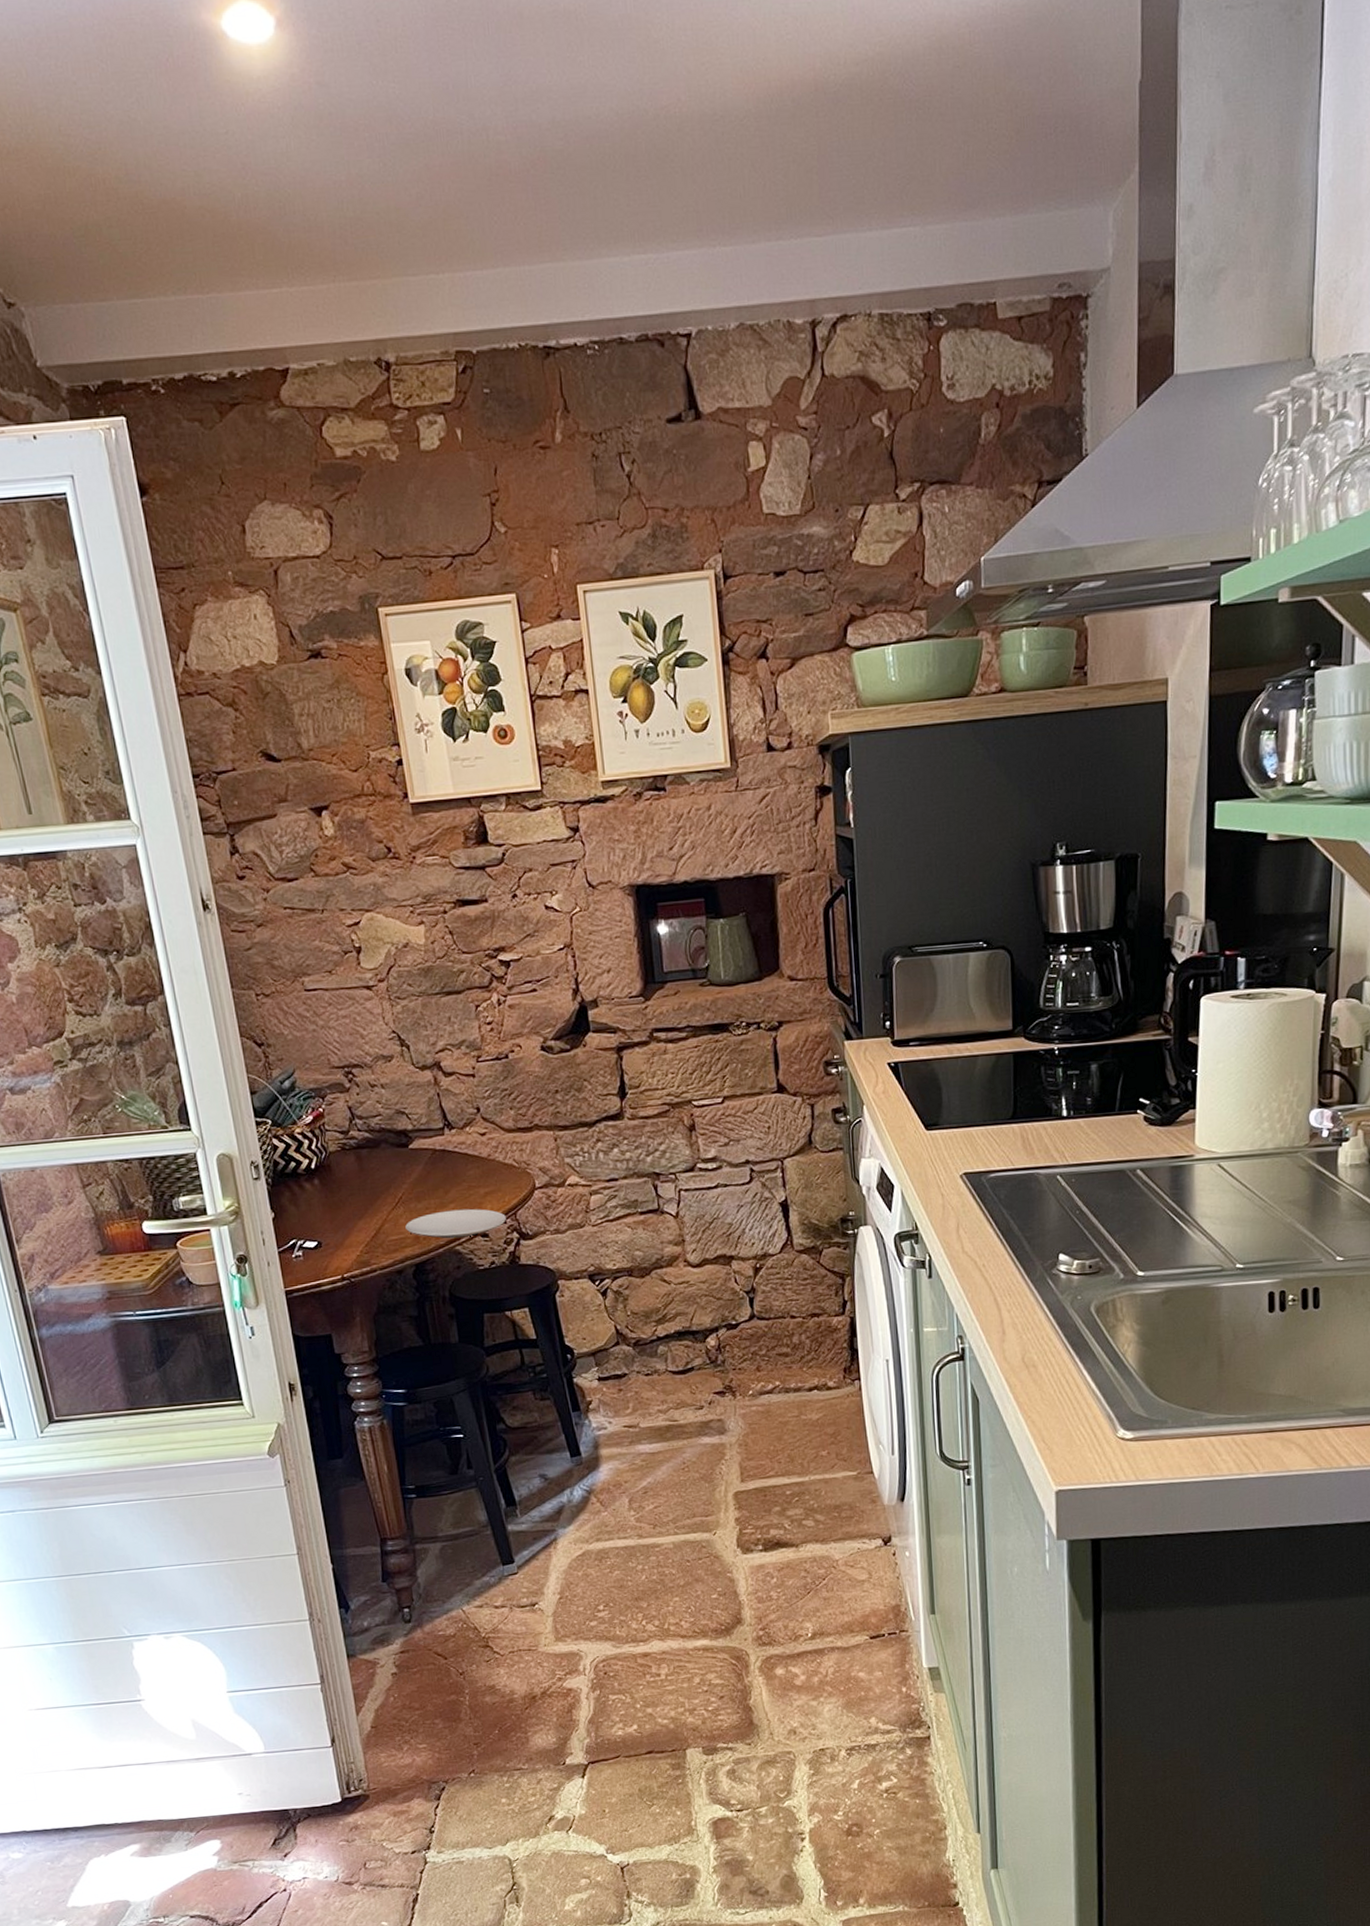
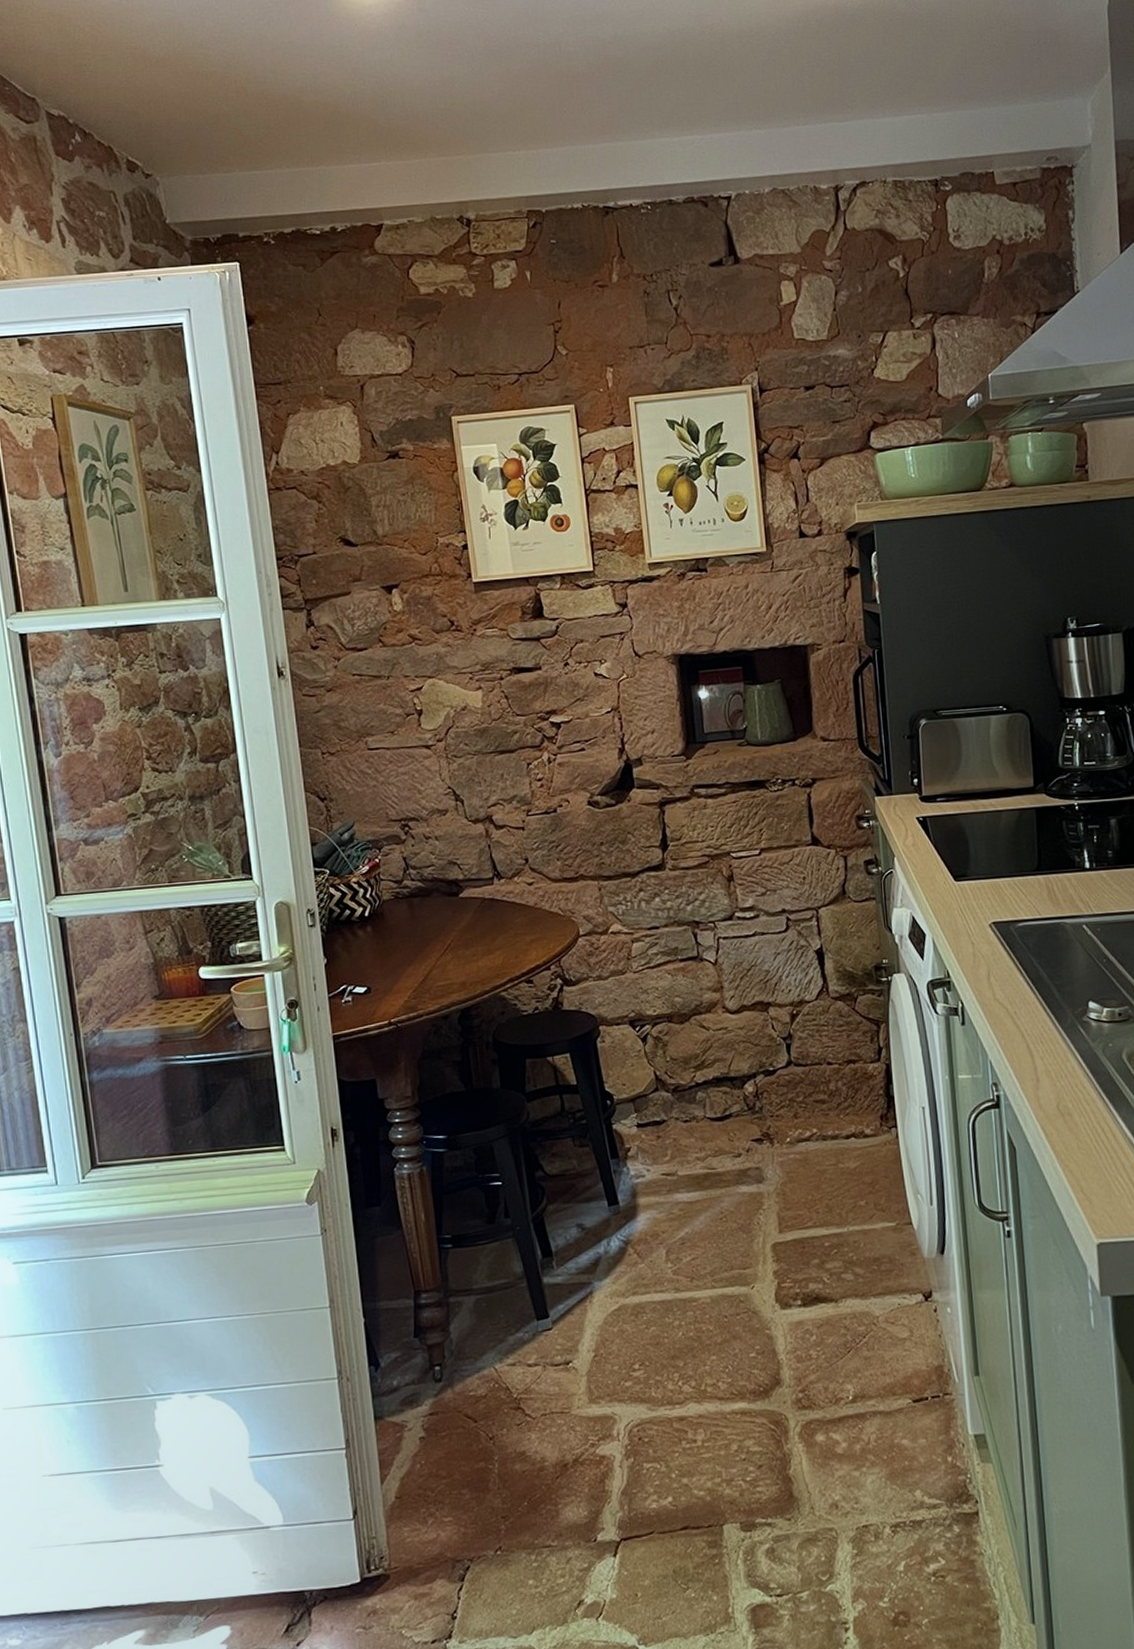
plate: present [405,1208,507,1239] -> none [453,955,551,985]

